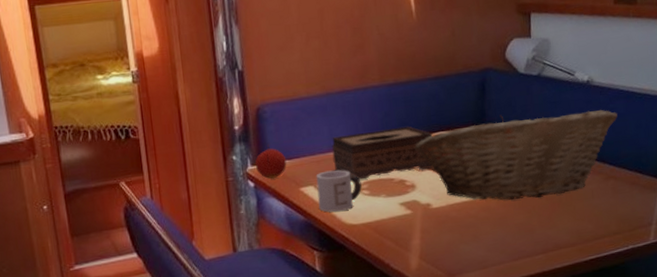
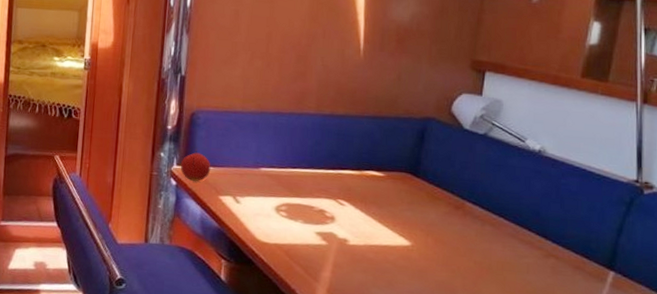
mug: present [316,170,362,212] -> none [234,185,280,227]
tissue box: present [331,126,433,180] -> none [256,154,362,205]
fruit basket: present [414,109,618,200] -> none [340,166,569,261]

